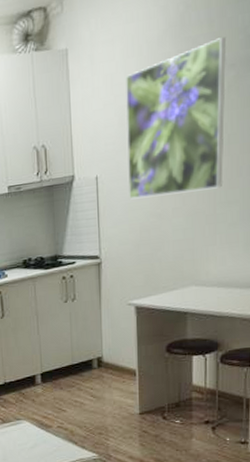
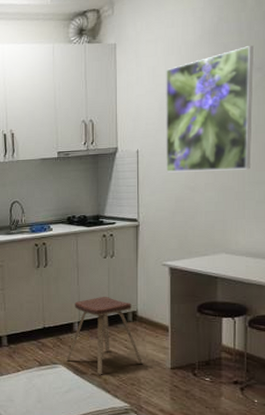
music stool: none [30,343,111,427] -> present [66,296,144,375]

